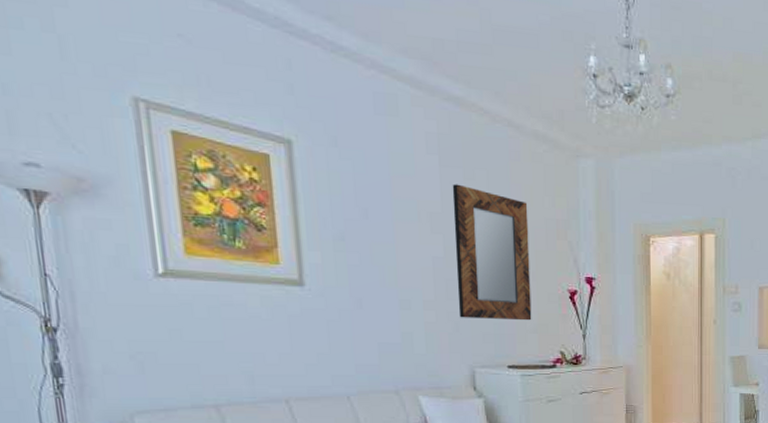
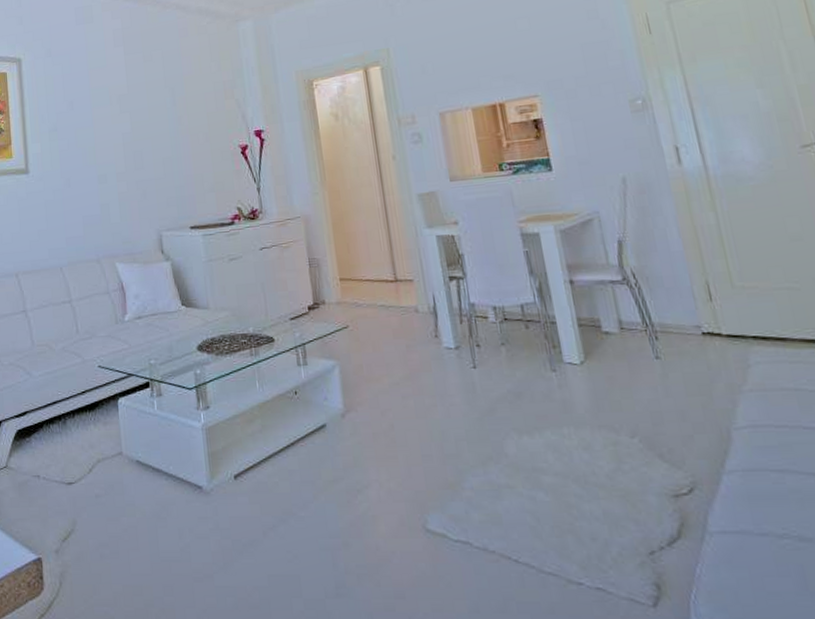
home mirror: present [452,183,532,321] -> none [135,66,209,185]

